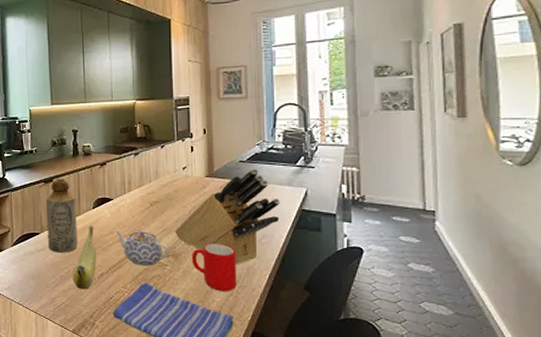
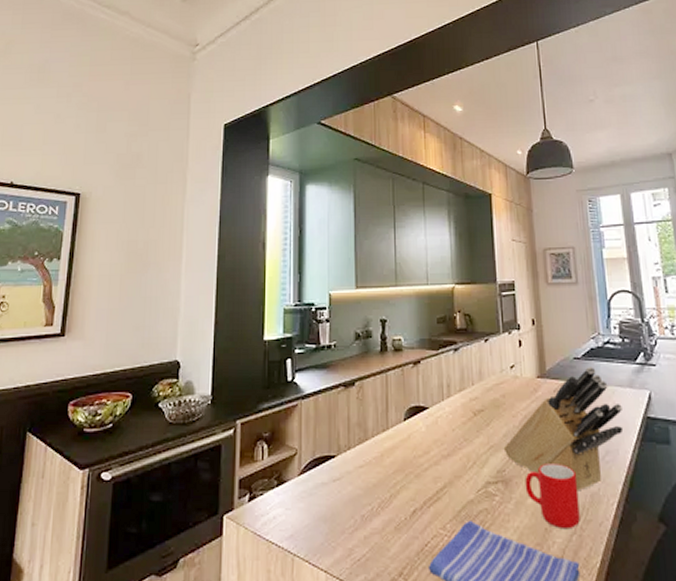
bottle: present [45,179,78,253] -> none [345,382,384,482]
banana: present [73,225,97,290] -> none [377,442,409,534]
teapot: present [114,230,171,266] -> none [430,448,500,497]

